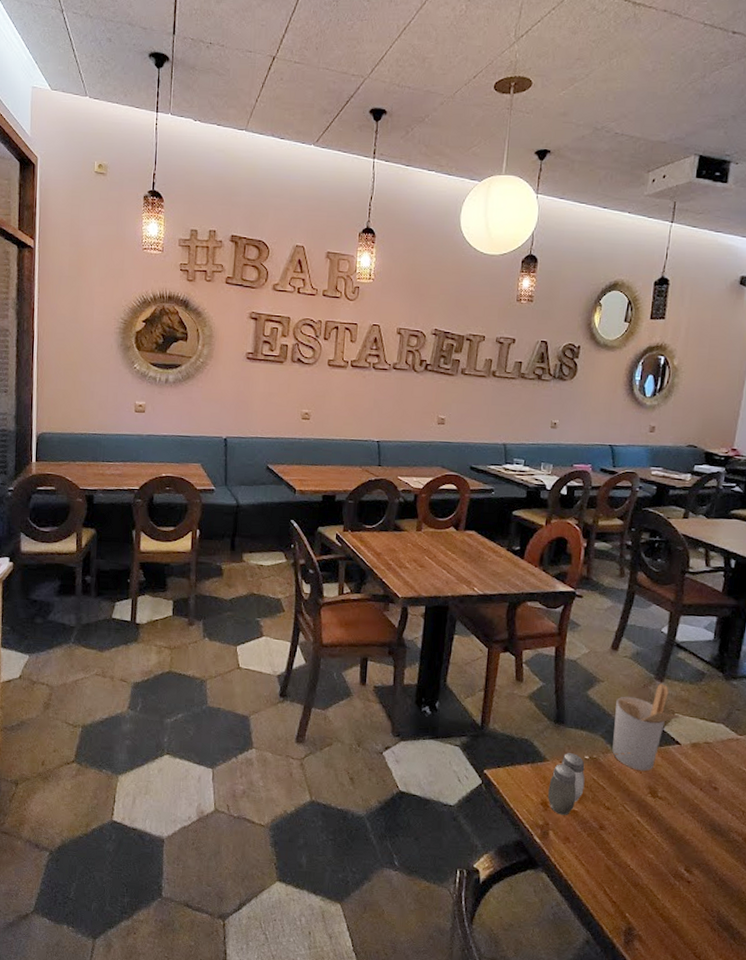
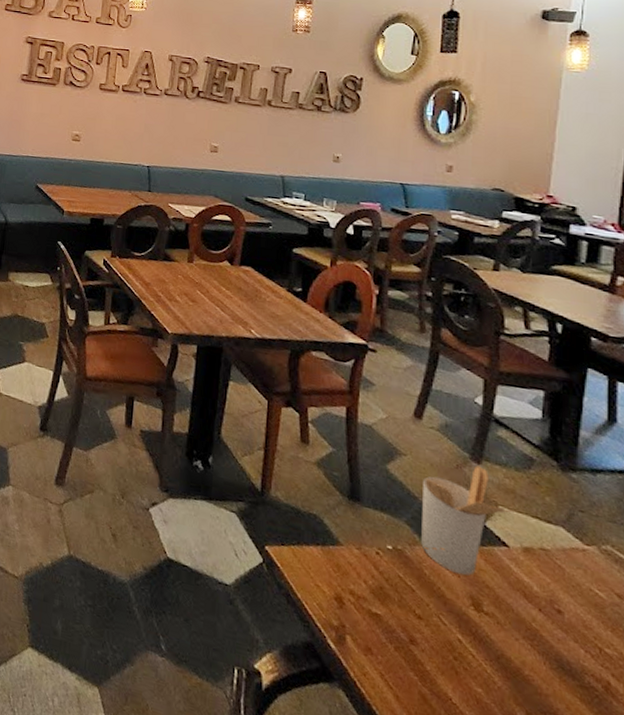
salt and pepper shaker: present [548,753,585,816] -> none [343,538,389,619]

